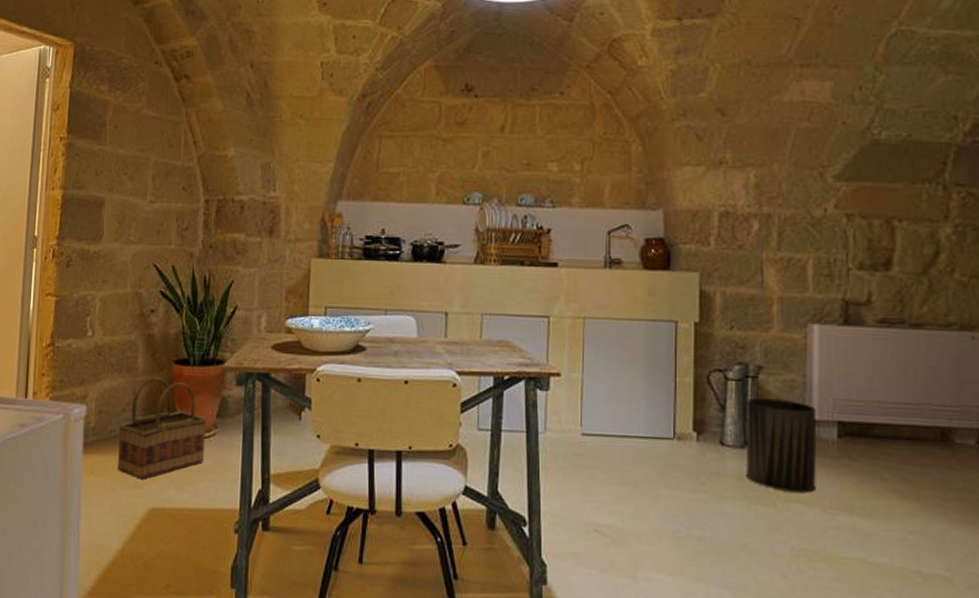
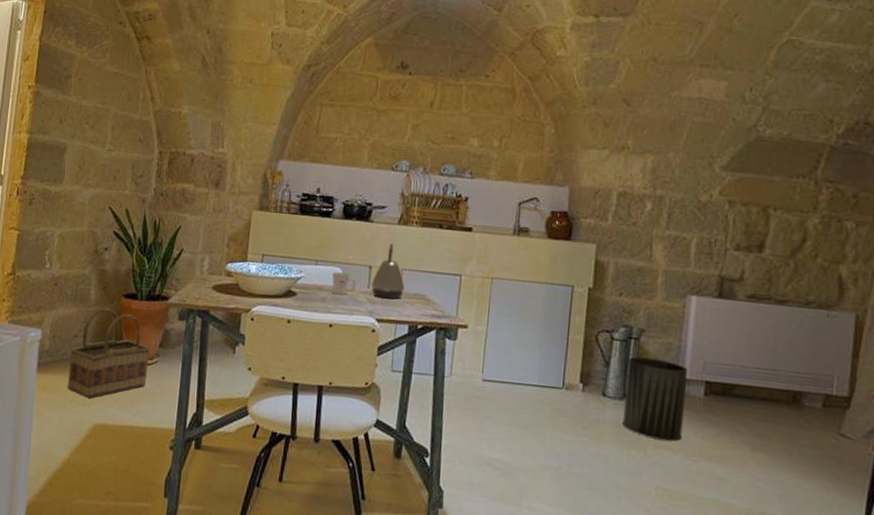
mug: none [403,321,432,347] -> present [331,272,357,295]
kettle: none [448,286,486,348] -> present [370,243,405,299]

